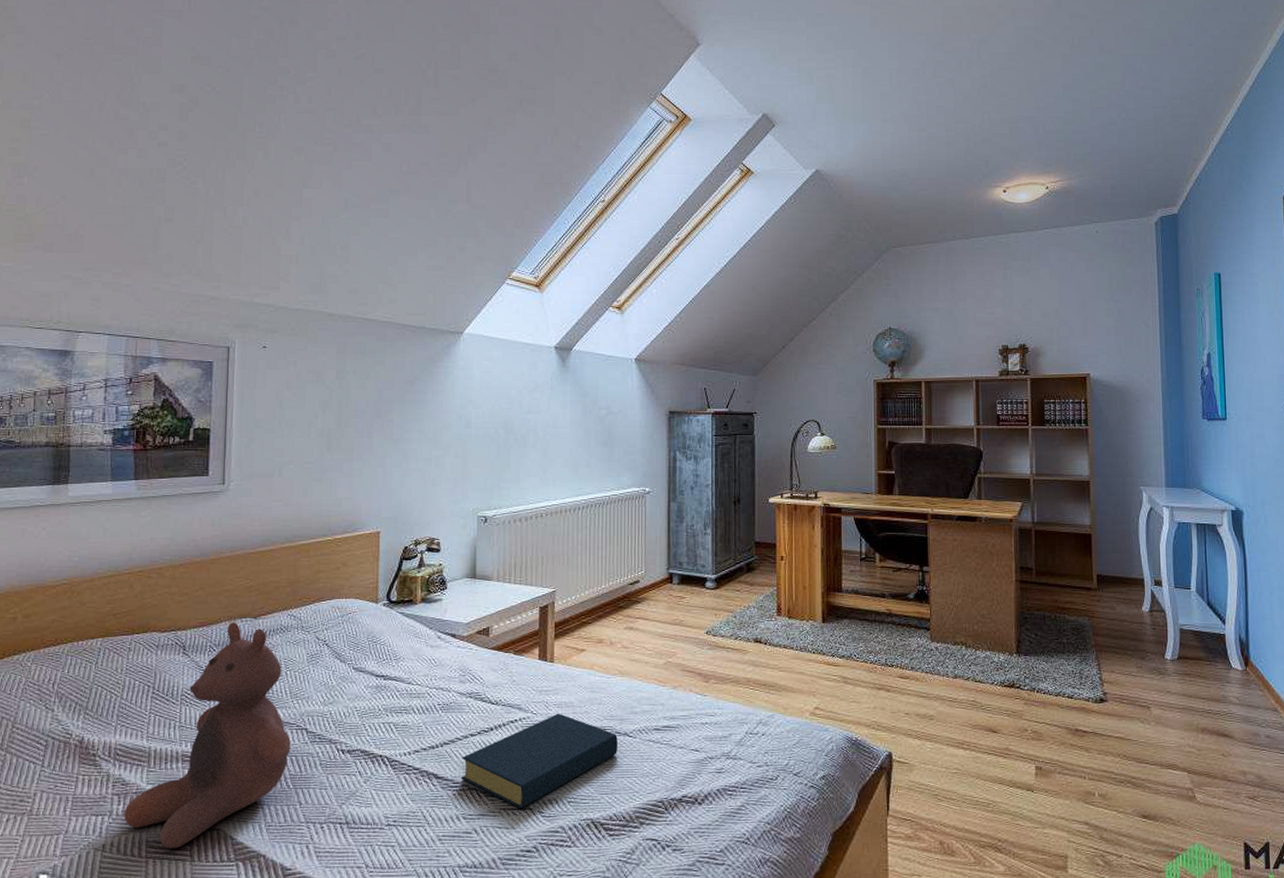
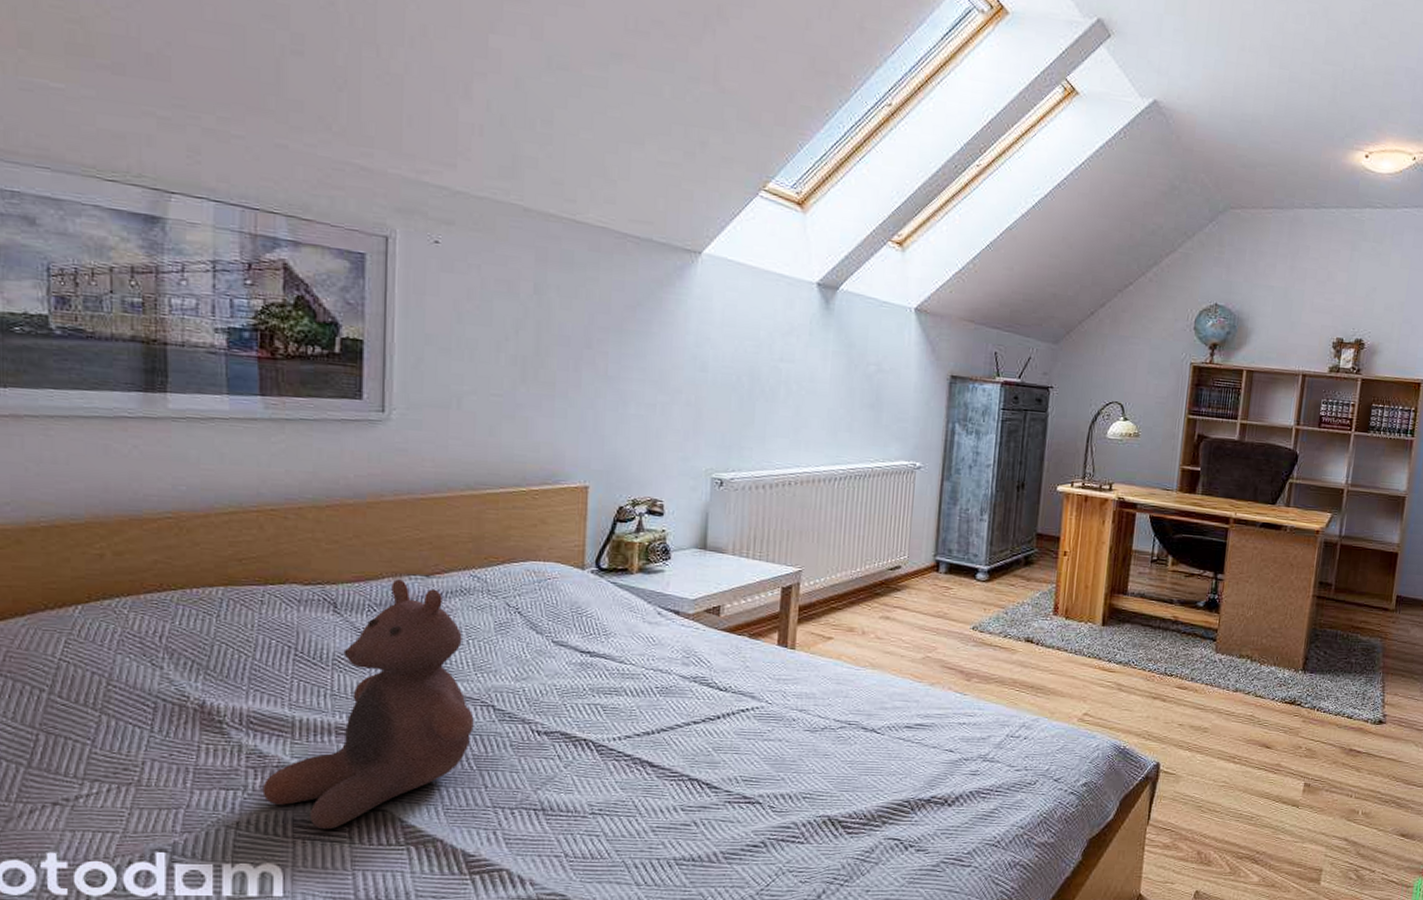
hardback book: present [461,713,618,809] -> none [681,704,864,802]

